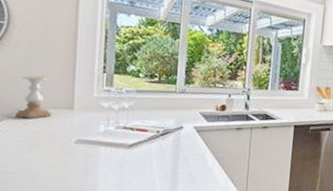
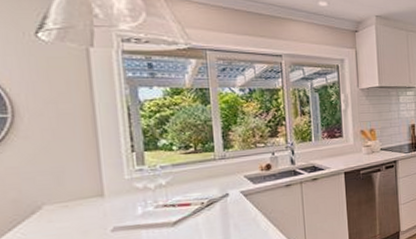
candle holder: present [14,75,51,119] -> none [35,167,80,216]

